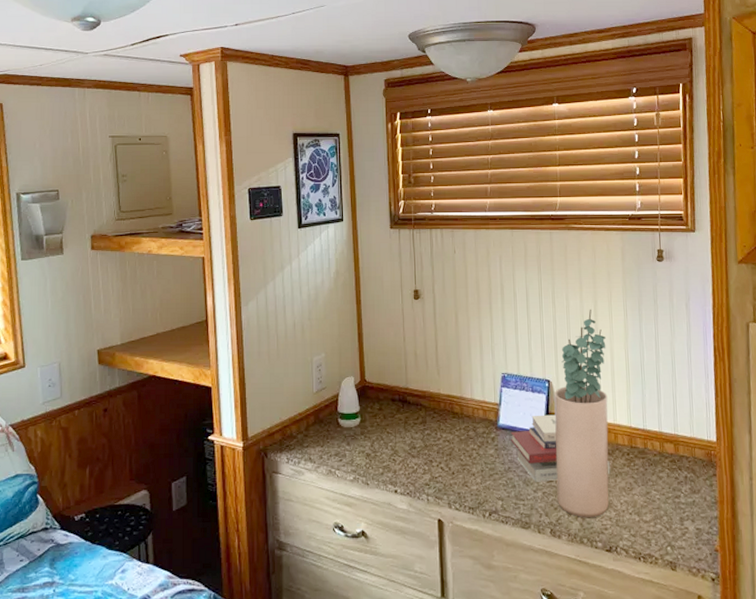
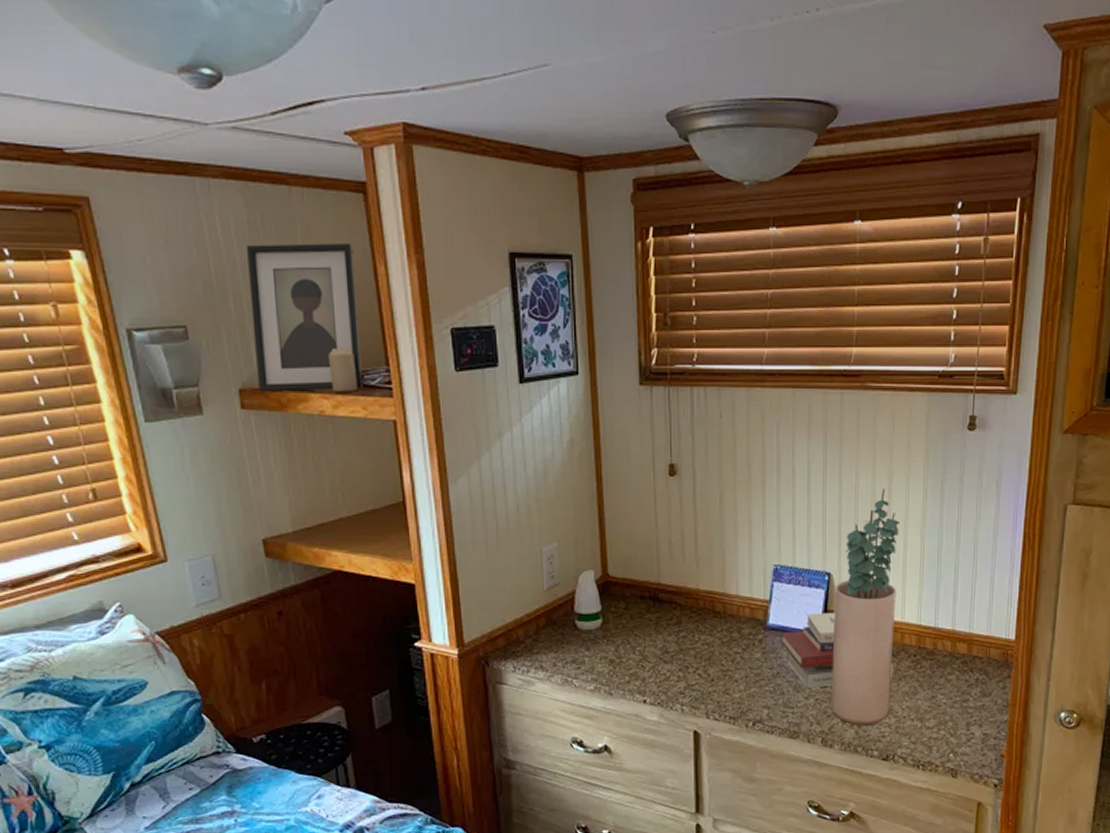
picture frame: none [105,129,182,237] -> present [247,242,363,392]
candle: none [157,204,178,236] -> present [327,348,358,392]

